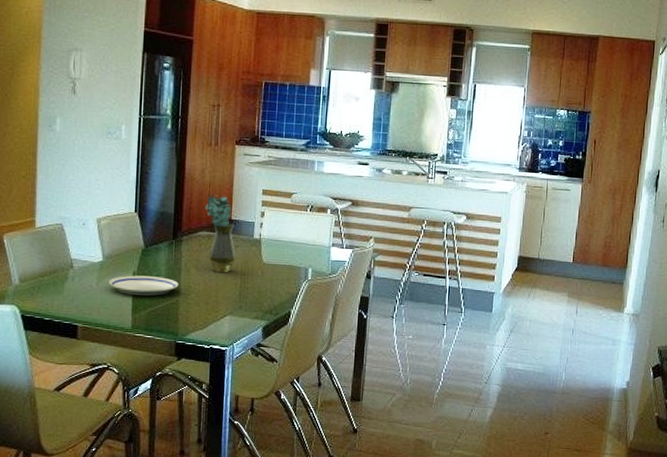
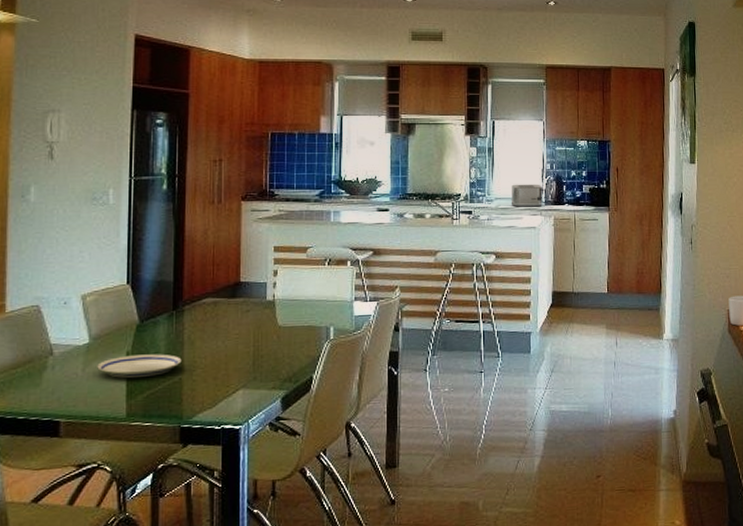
vase: present [205,192,236,272] -> none [210,255,247,341]
toaster: none [485,148,520,174] -> present [511,184,545,208]

